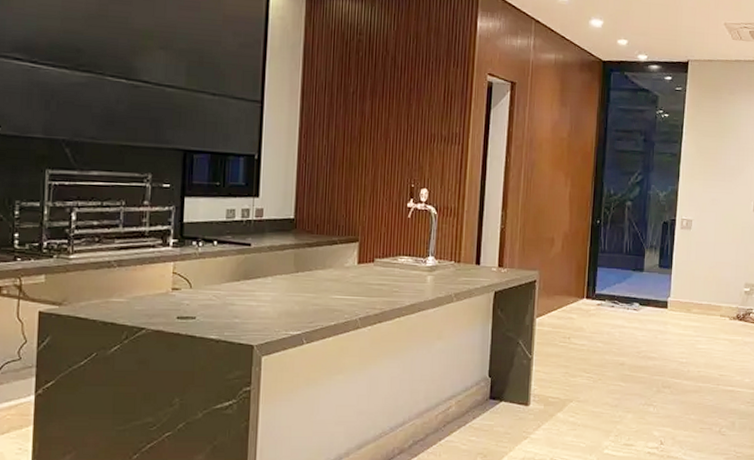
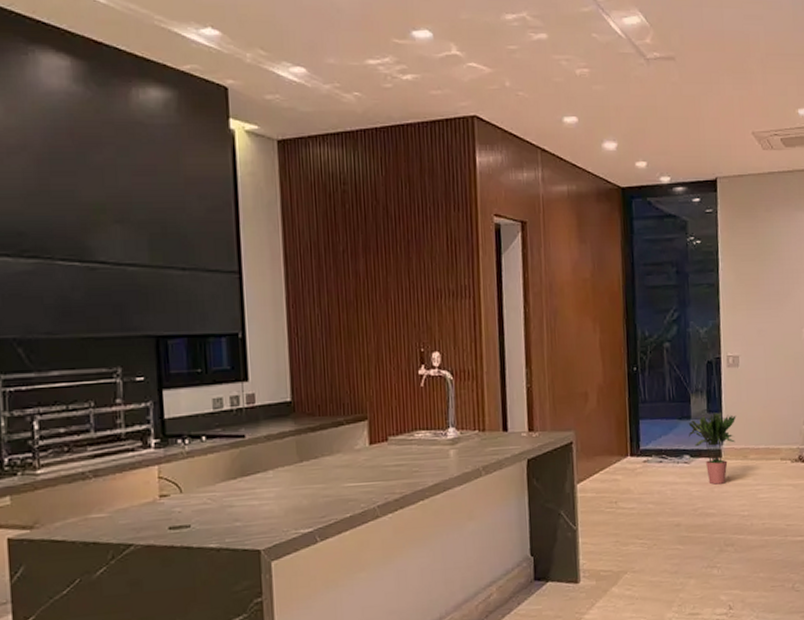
potted plant: none [640,267,684,332] -> present [688,411,736,485]

